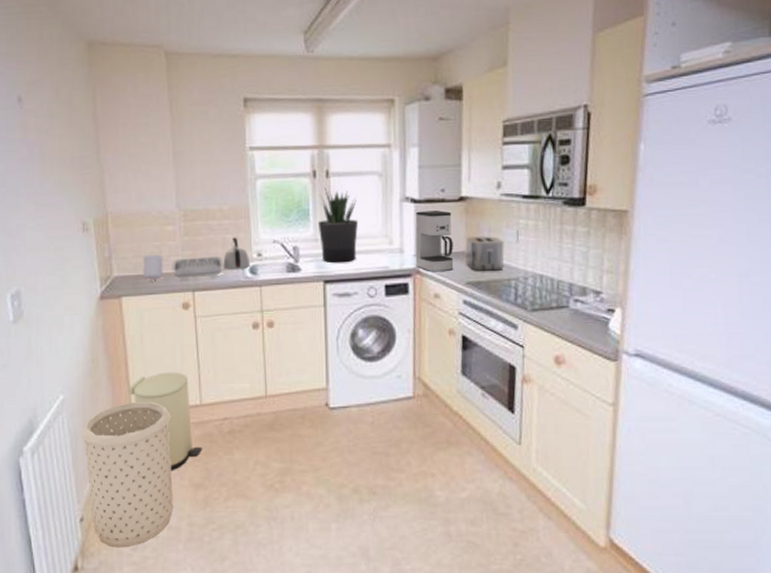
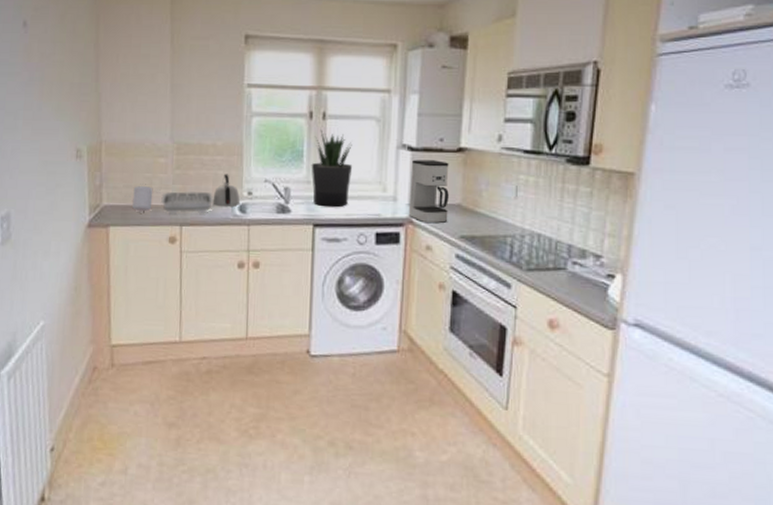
laundry basket: present [81,401,173,548] -> none [58,333,149,482]
pedal bin: present [129,372,203,471] -> none [109,306,179,408]
toaster: present [465,236,504,271] -> none [461,189,502,226]

